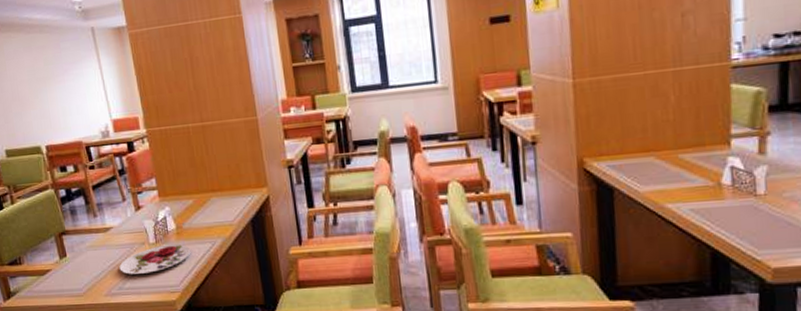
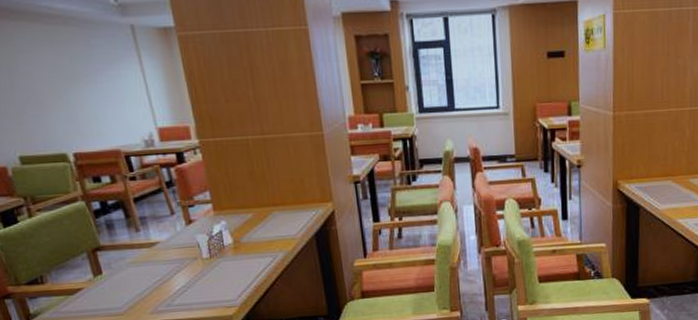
plate: present [119,244,191,274] -> none [167,259,250,291]

